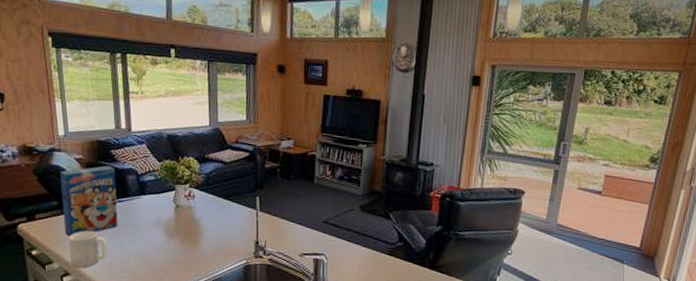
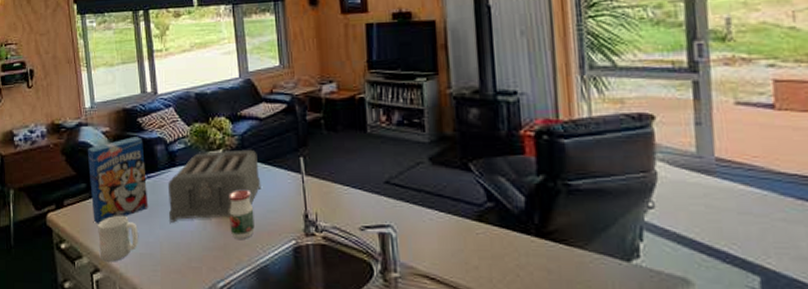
toaster: none [137,185,221,240] -> present [167,149,261,223]
jar: none [191,218,213,257] -> present [229,189,255,239]

